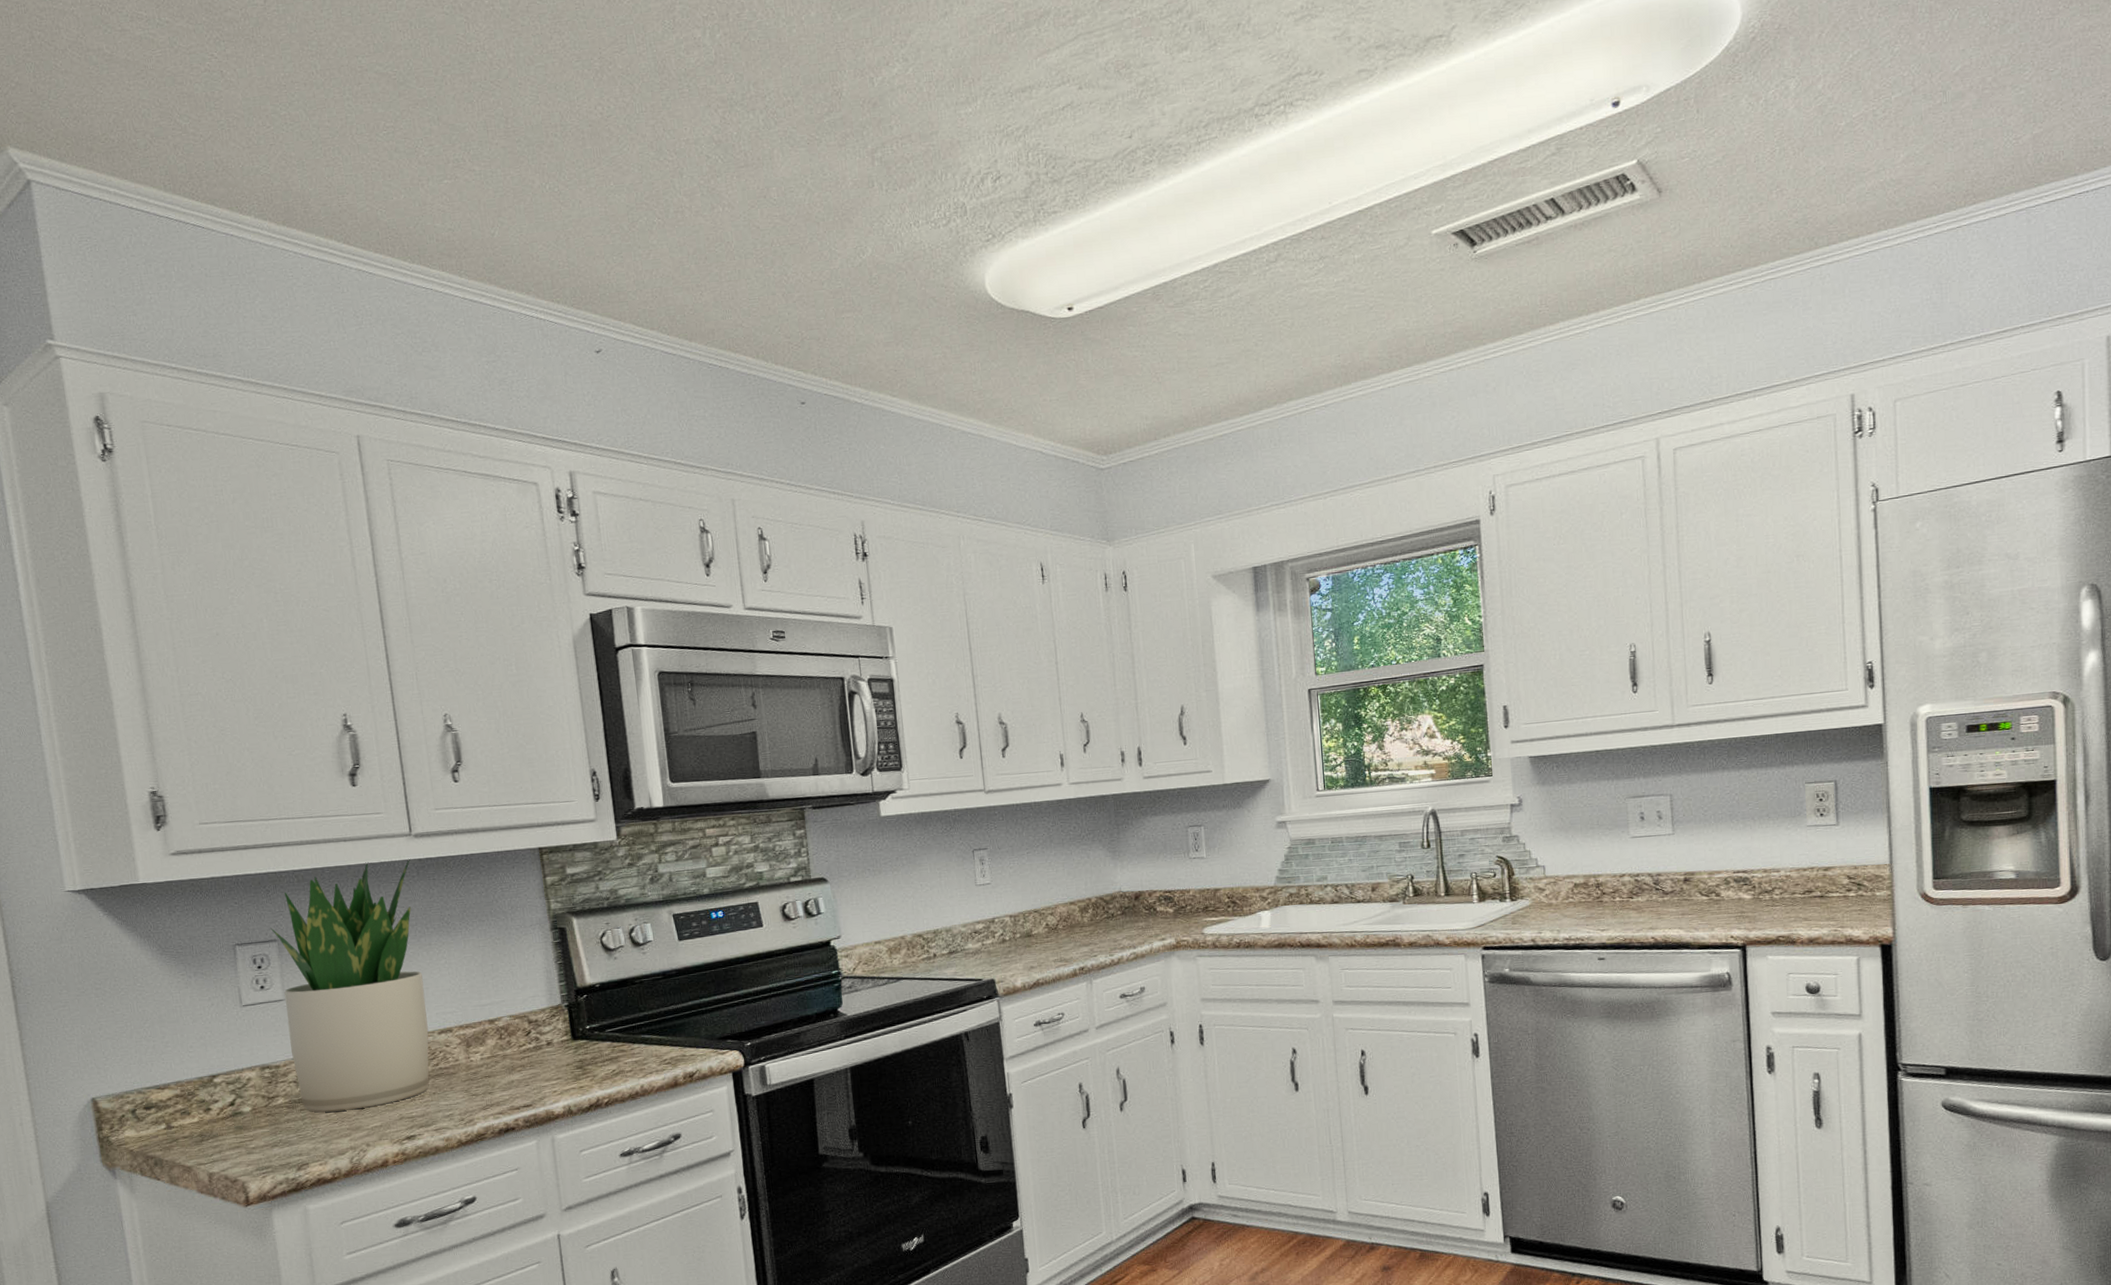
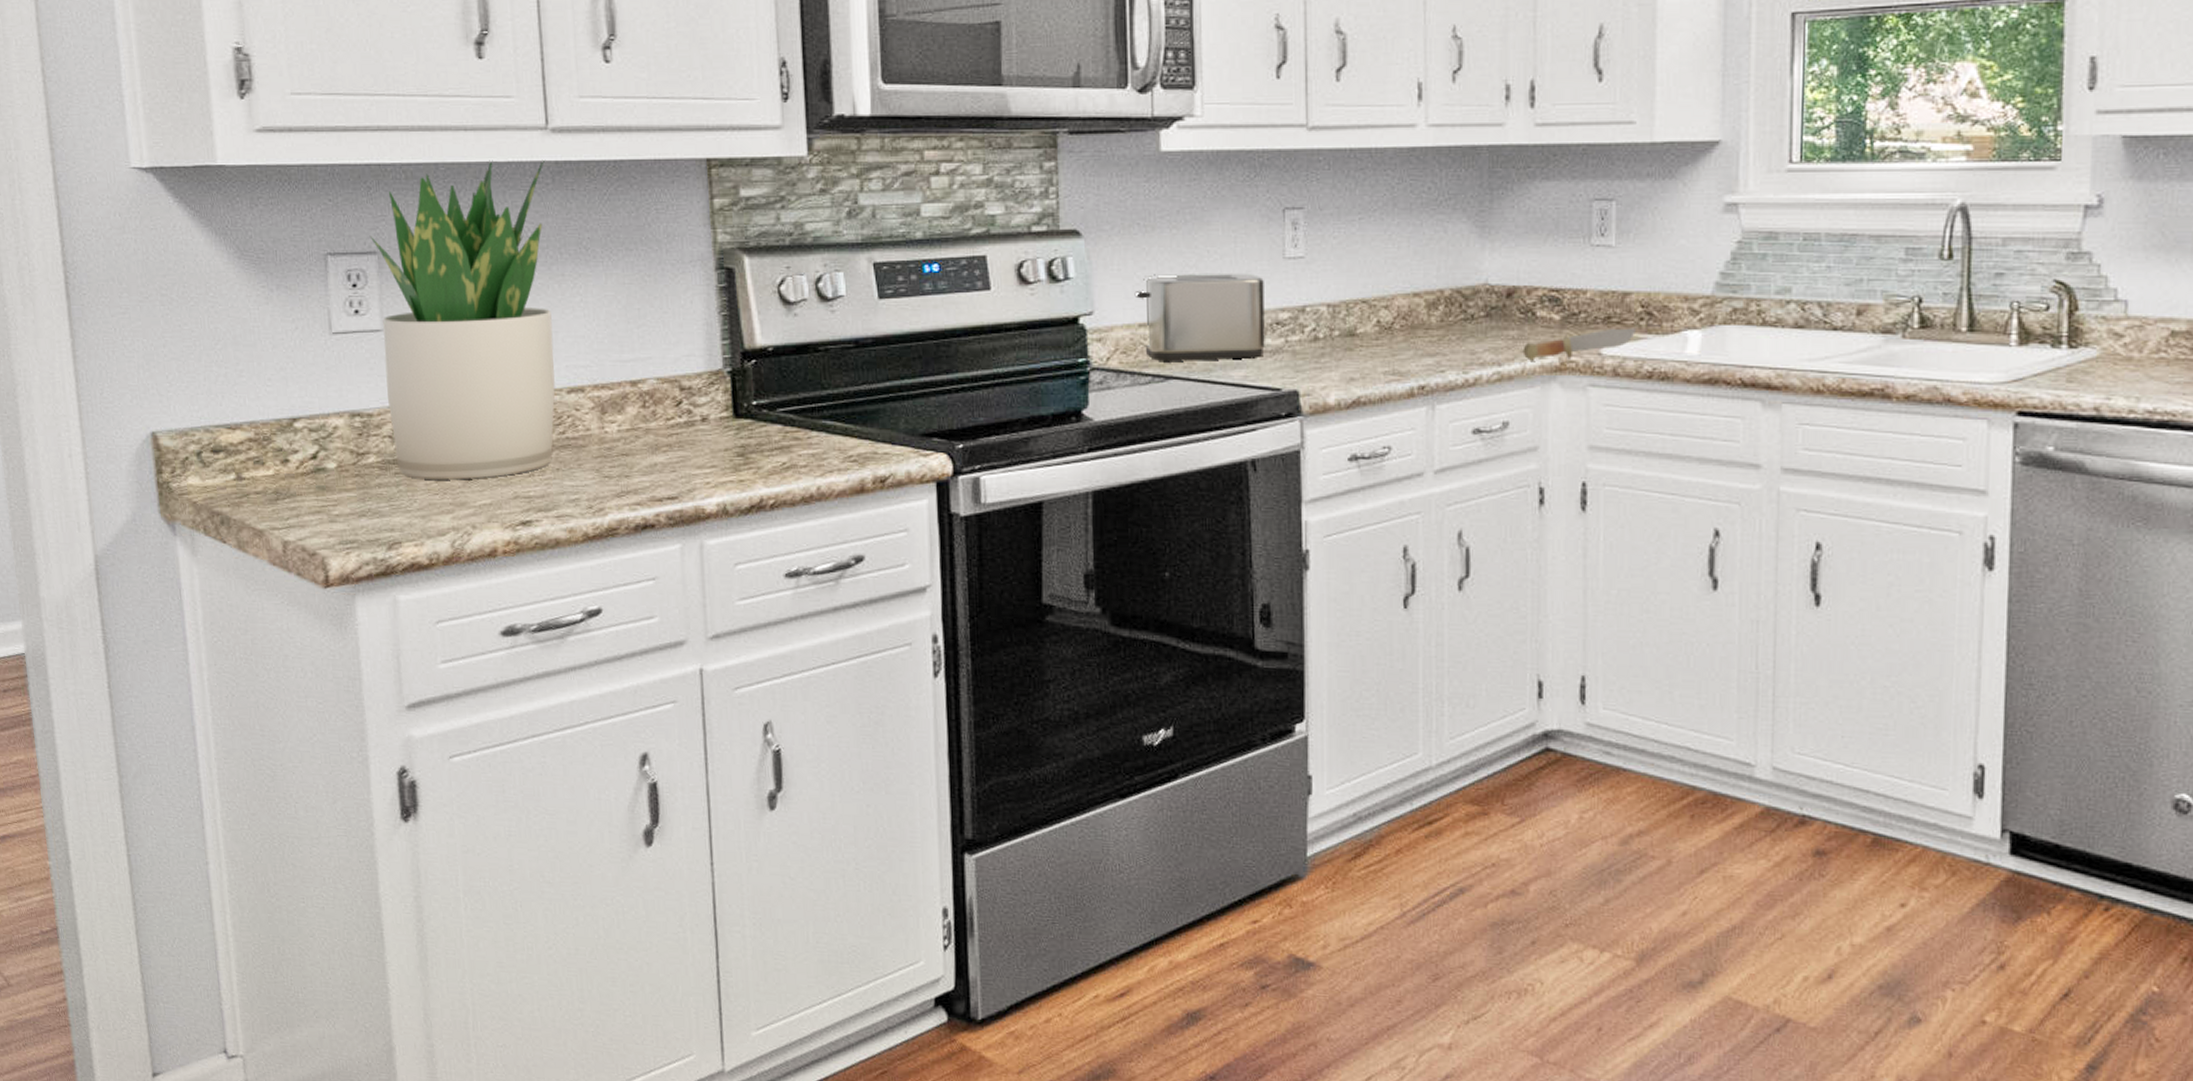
toaster: none [870,898,968,968] -> present [1134,273,1265,362]
knife: none [1149,913,1227,943] -> present [1522,328,1637,361]

